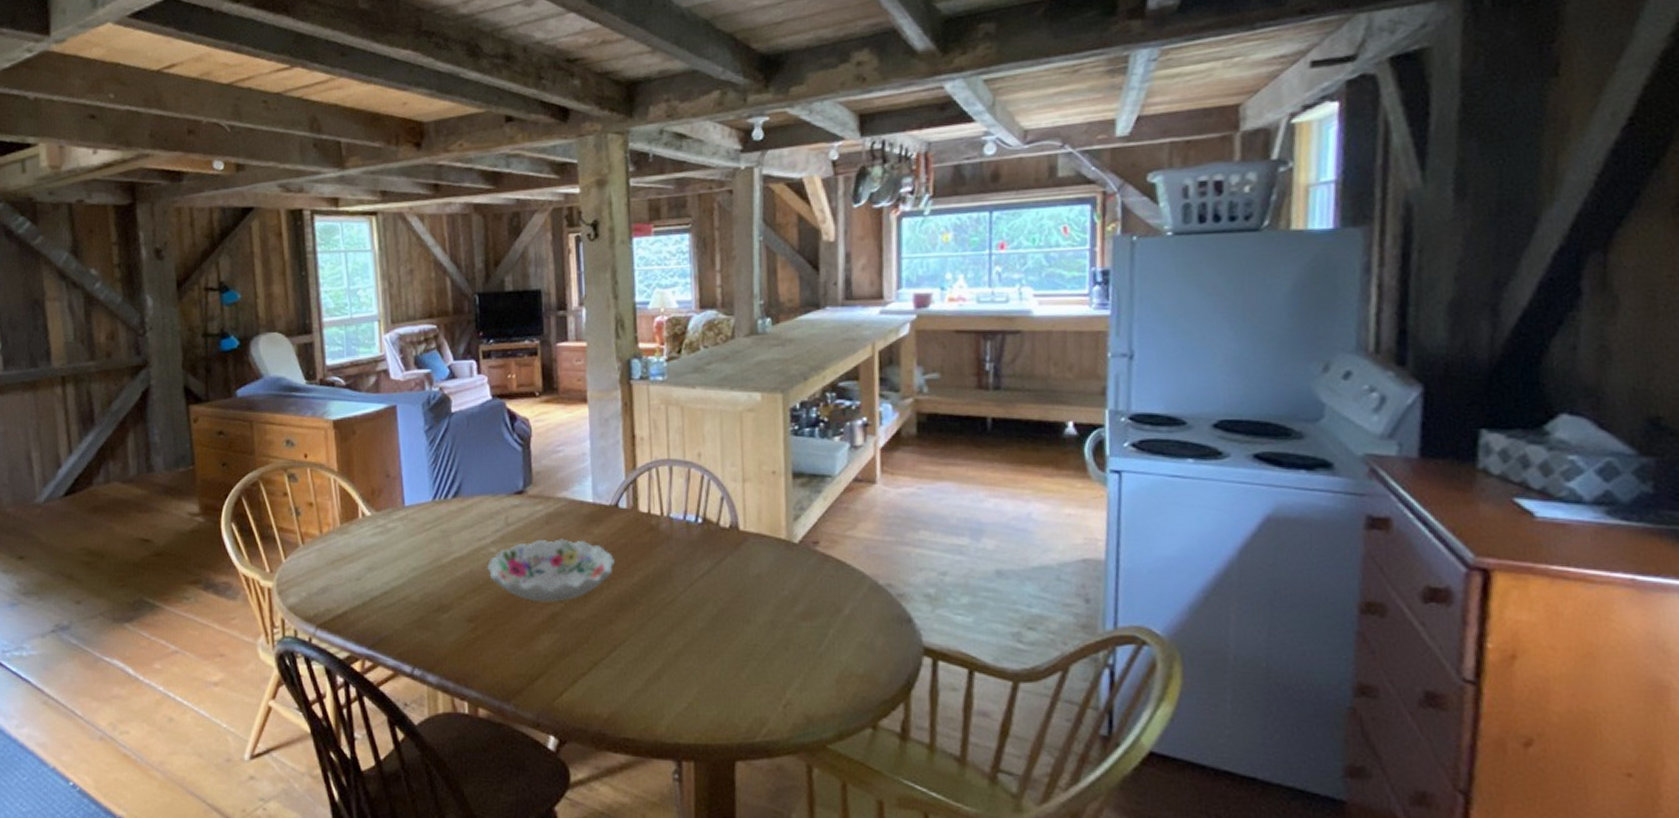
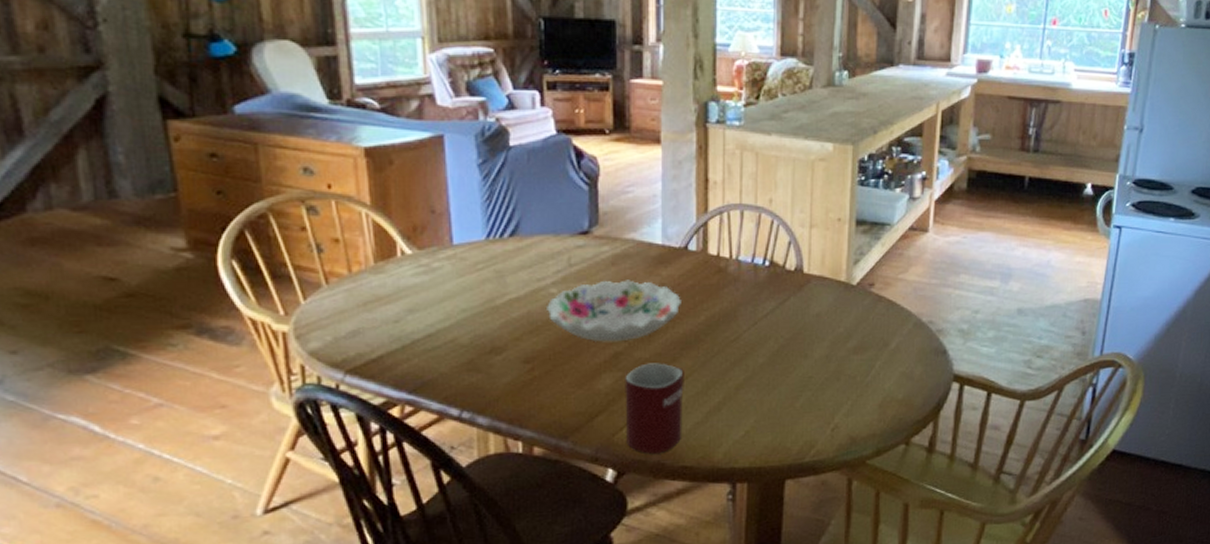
mug: none [562,625,623,722] -> present [625,363,684,454]

